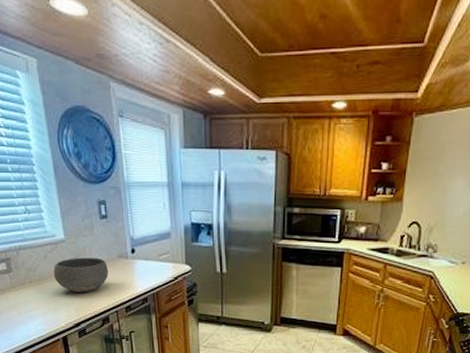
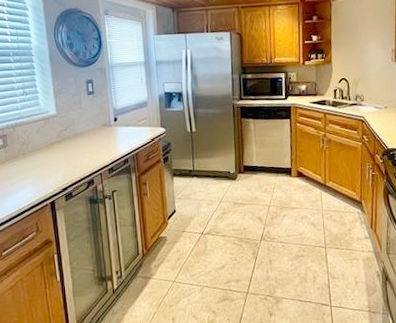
bowl: present [53,257,108,293] -> none [45,128,94,160]

